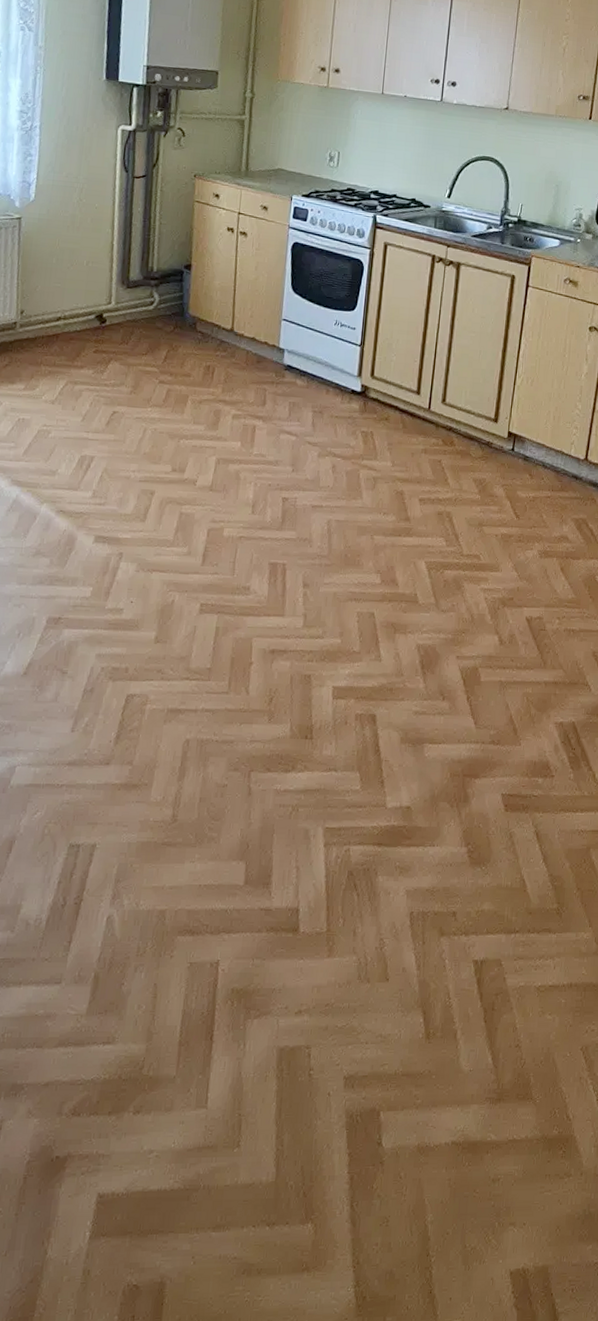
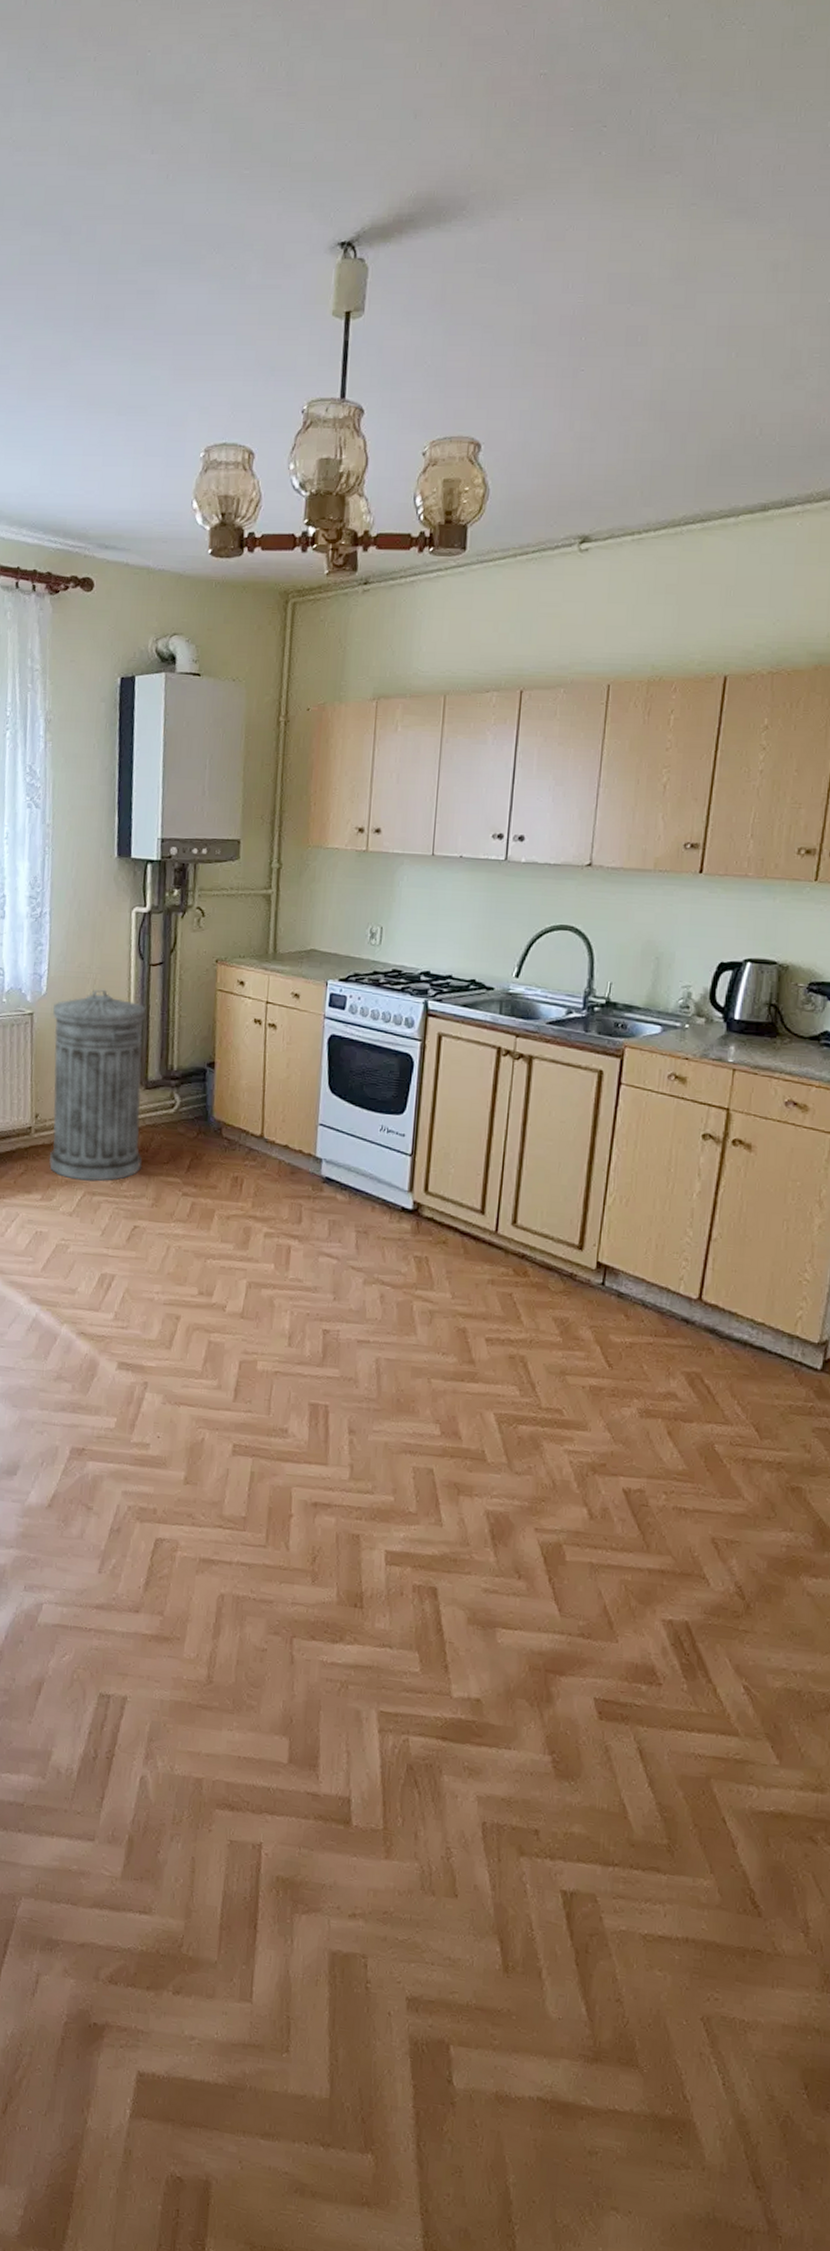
trash can: none [33,197,129,372] -> present [49,989,146,1182]

